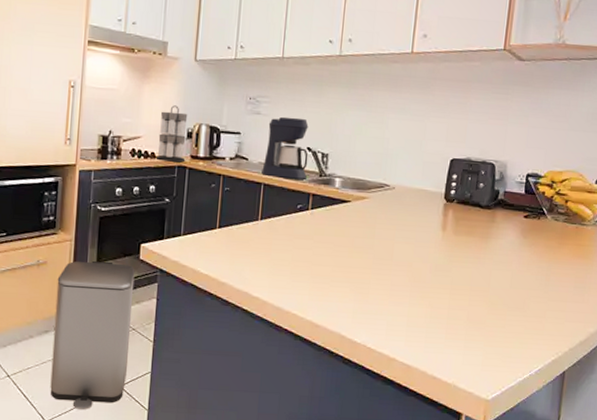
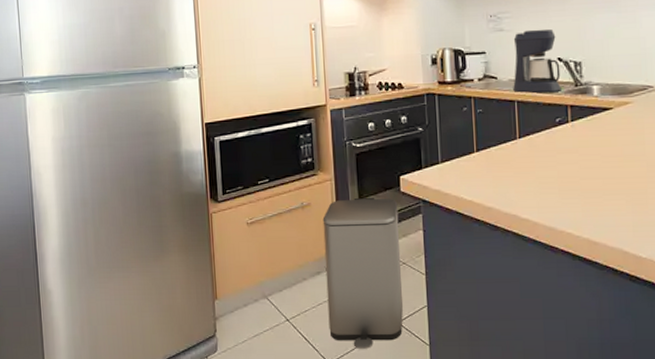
spice rack: present [157,105,188,163] -> none [403,33,432,91]

